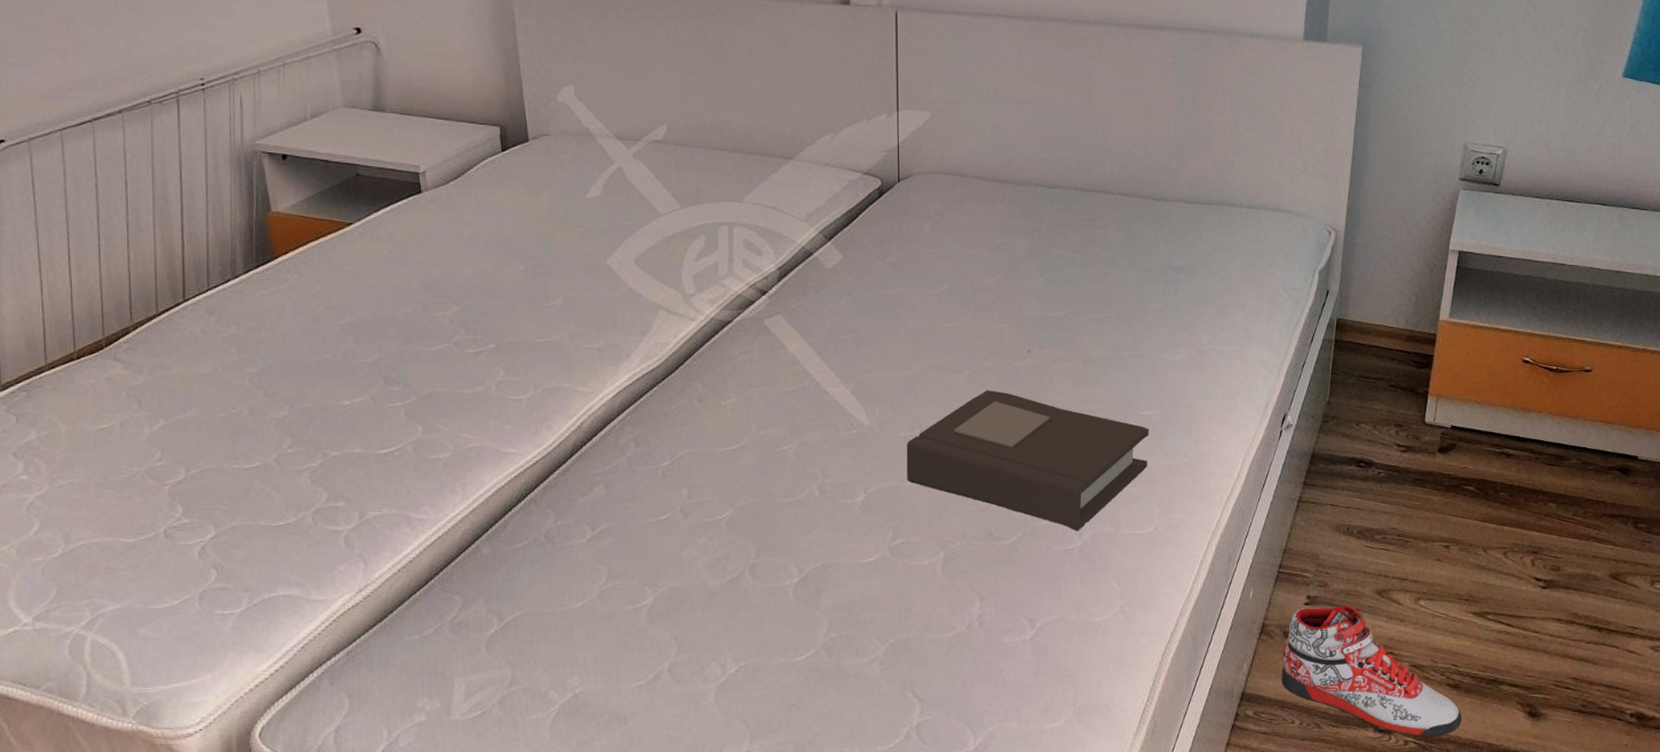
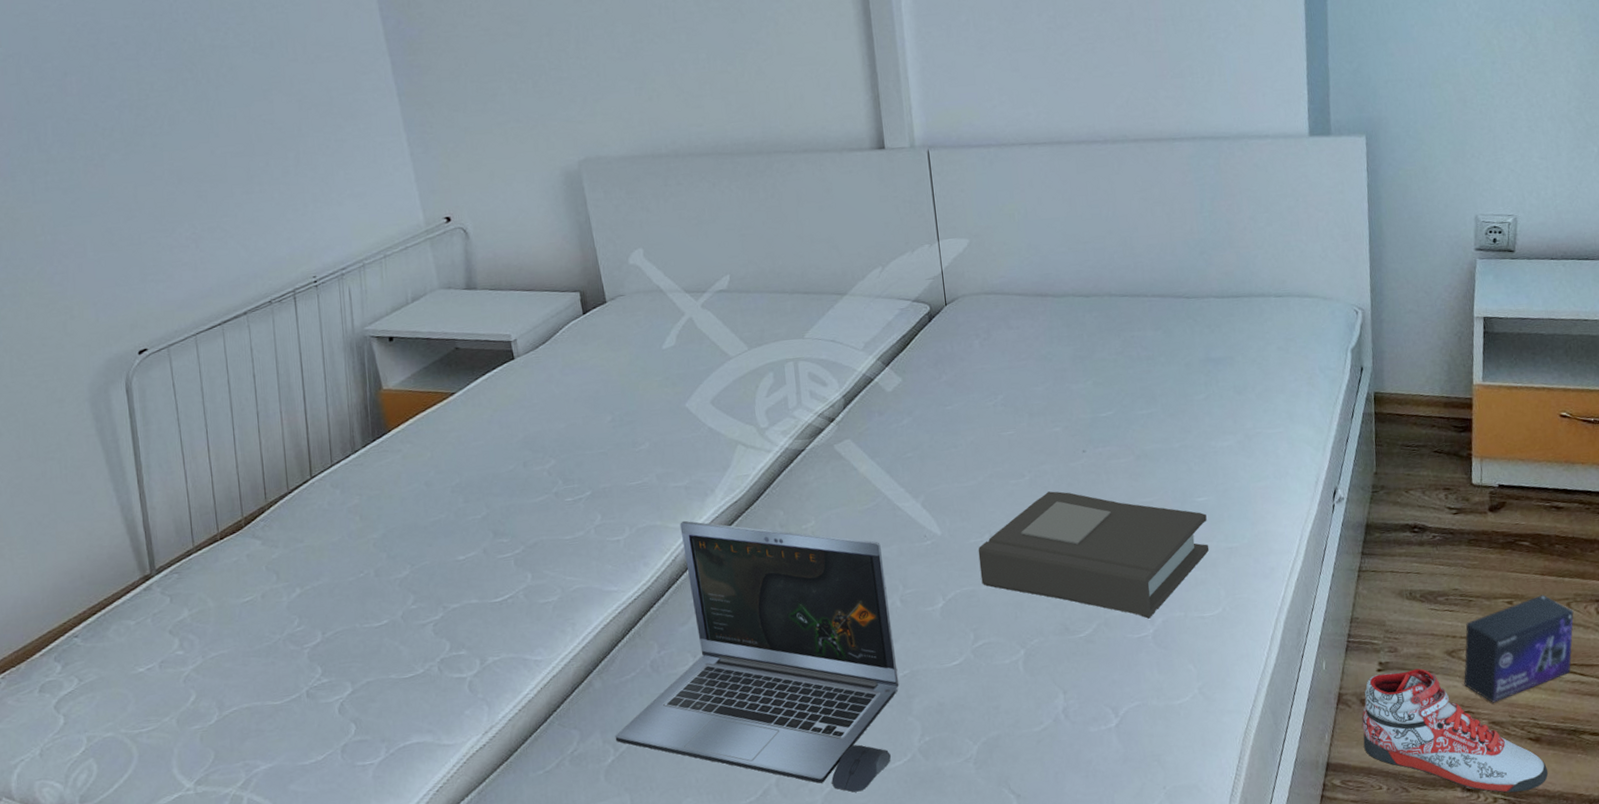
laptop: none [500,385,809,684] -> present [615,520,899,793]
box: none [1390,542,1509,646] -> present [1464,595,1574,703]

